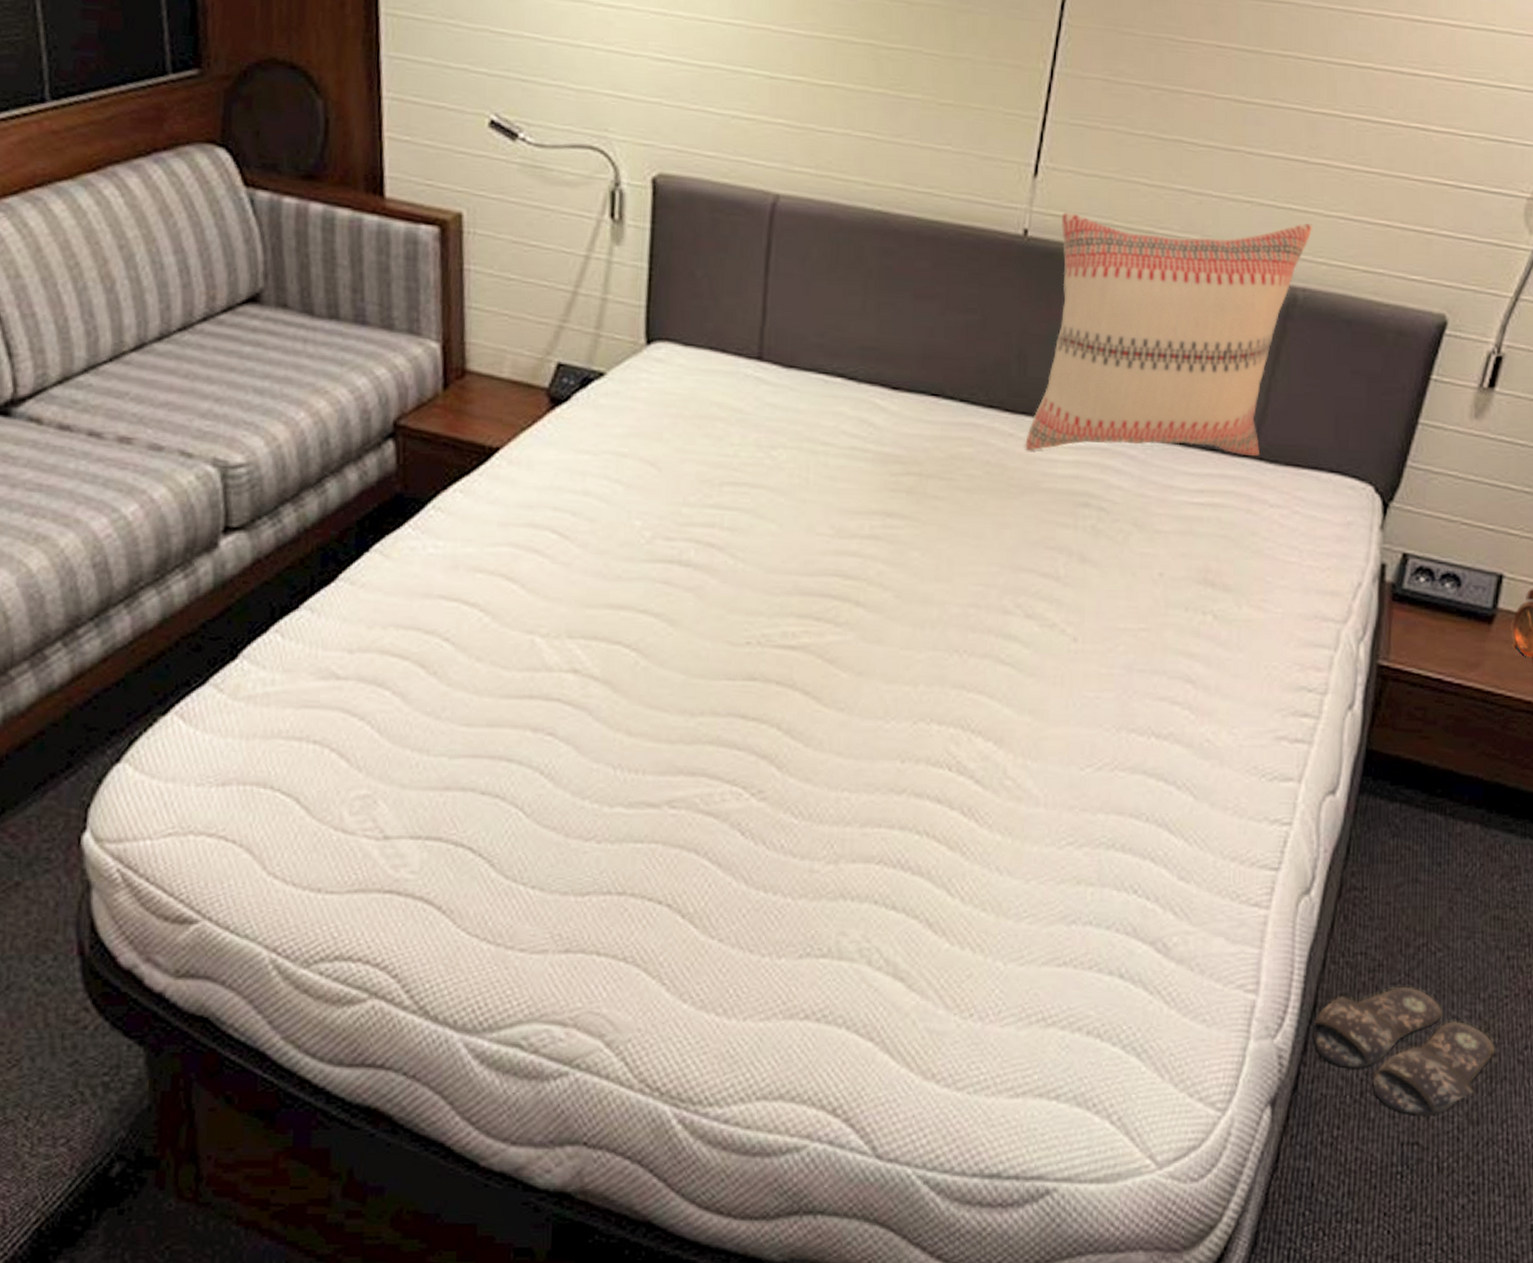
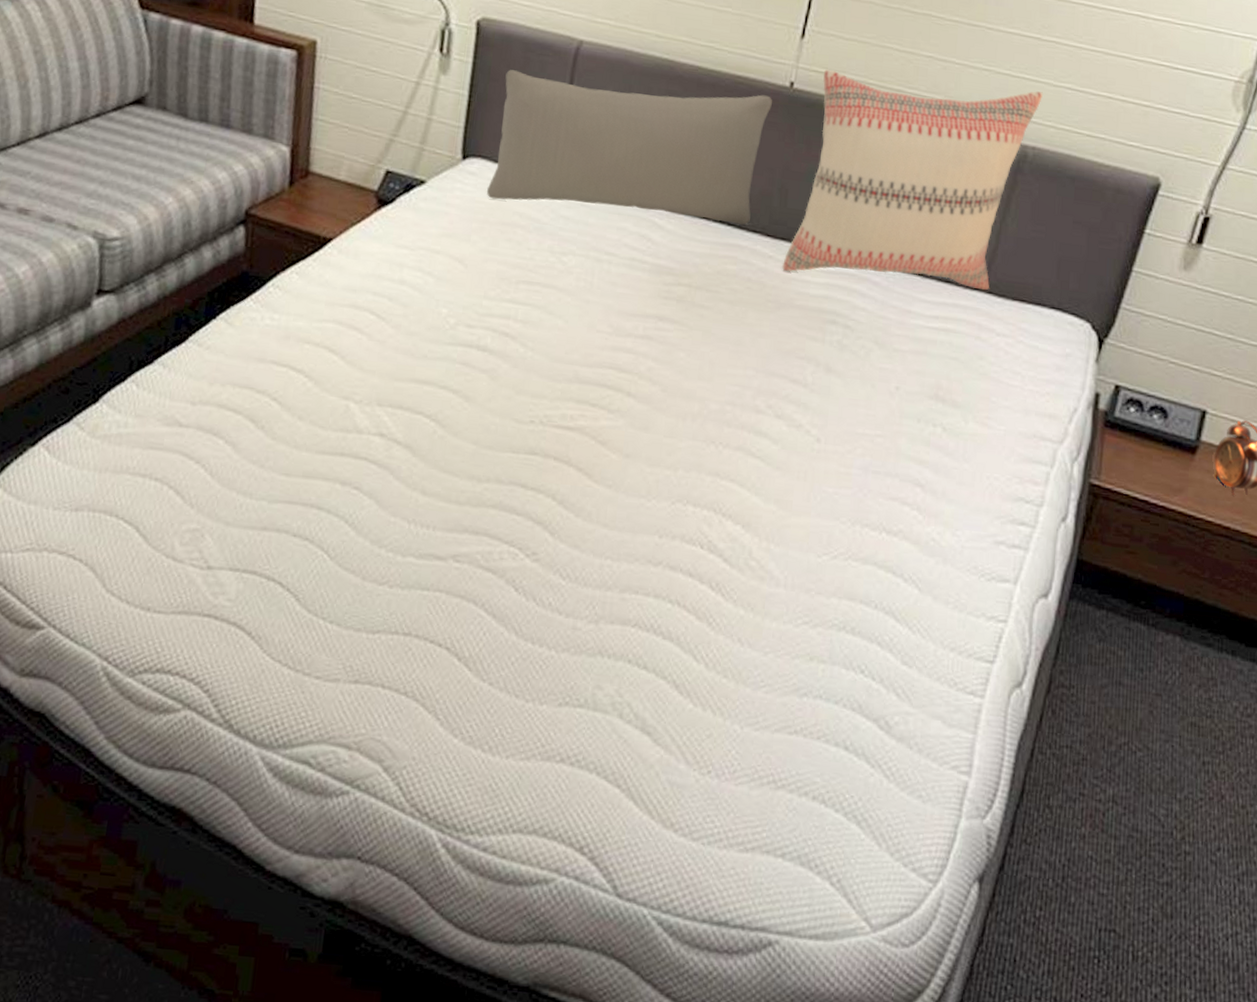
pillow: none [678,234,1004,401] -> present [487,69,772,226]
slippers: present [1313,986,1494,1115] -> none [1019,781,1189,906]

